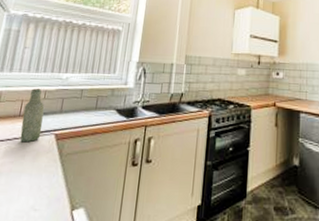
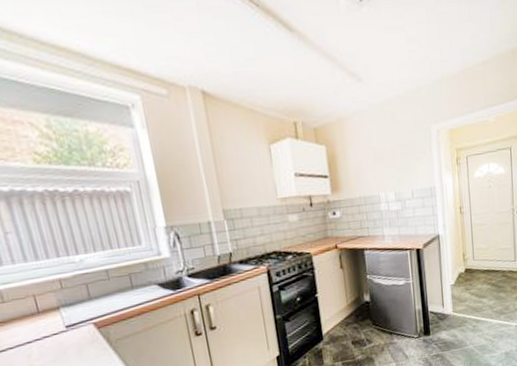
bottle: present [20,88,45,143] -> none [39,278,77,339]

